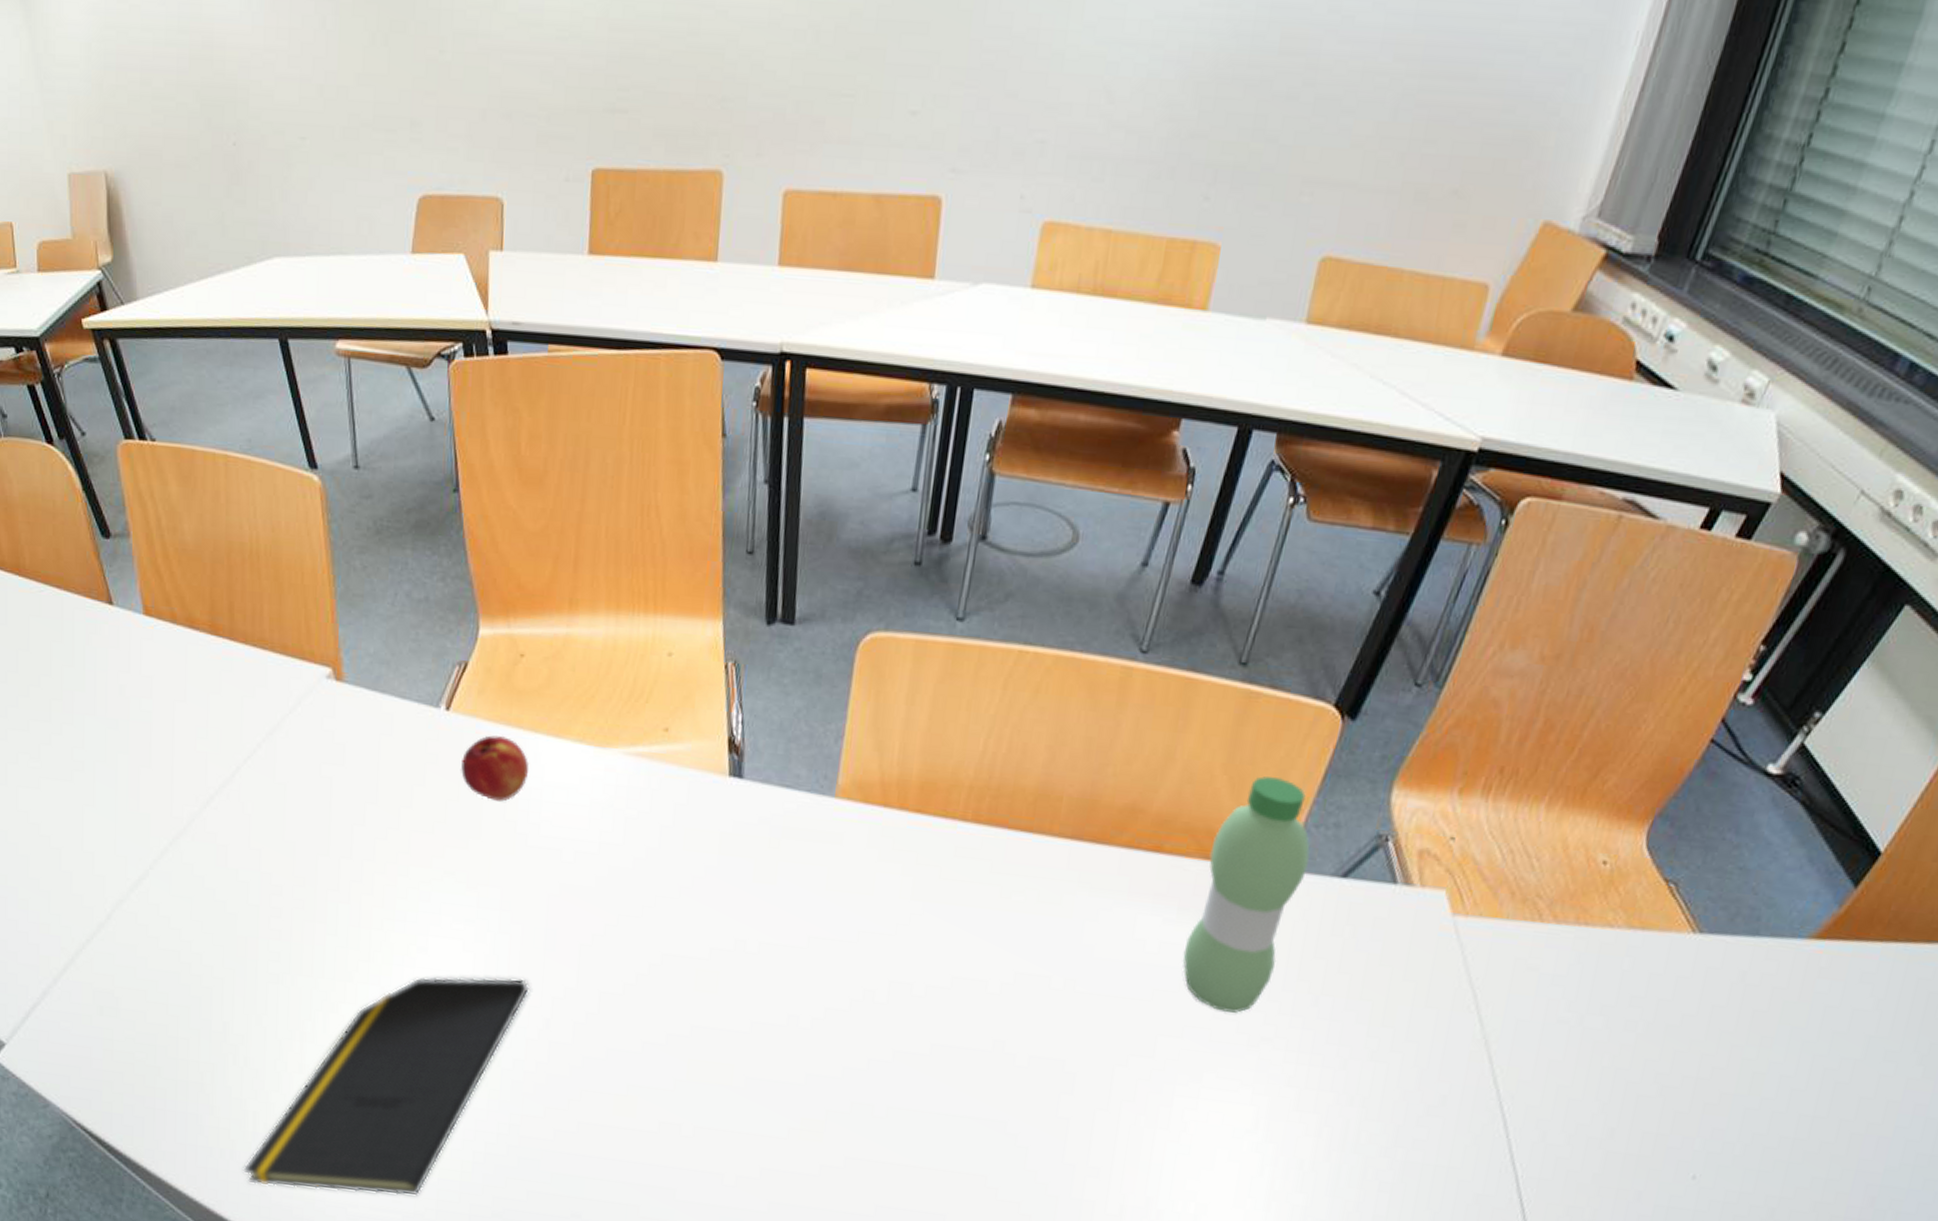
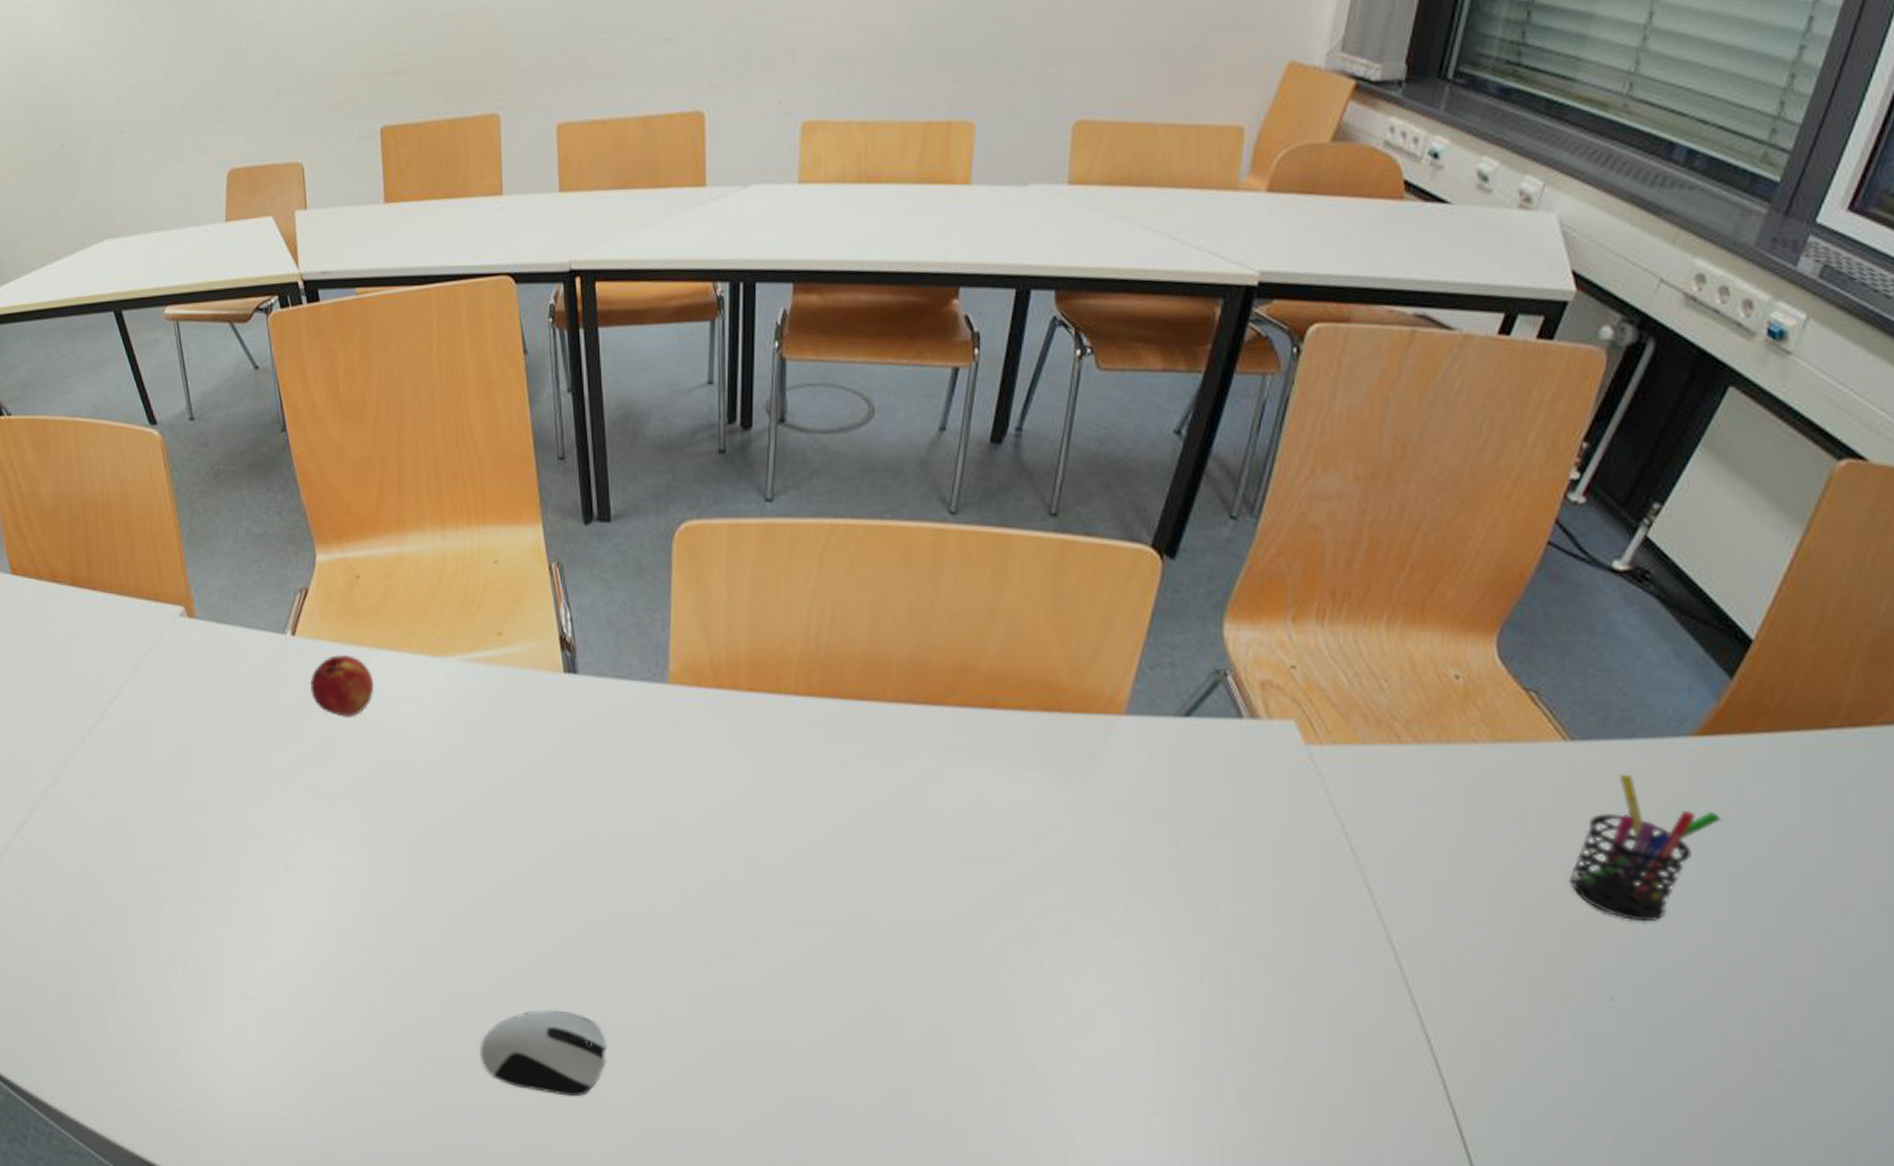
notepad: present [243,977,530,1197] -> none [138,888,394,1114]
computer mouse: none [603,1112,732,1200] -> present [479,1009,607,1097]
water bottle: present [1182,776,1311,1013] -> none [1034,623,1150,865]
pen holder: none [1674,968,1823,1110] -> present [1568,773,1722,923]

